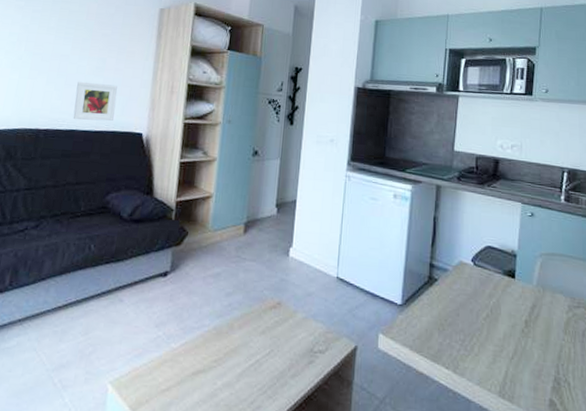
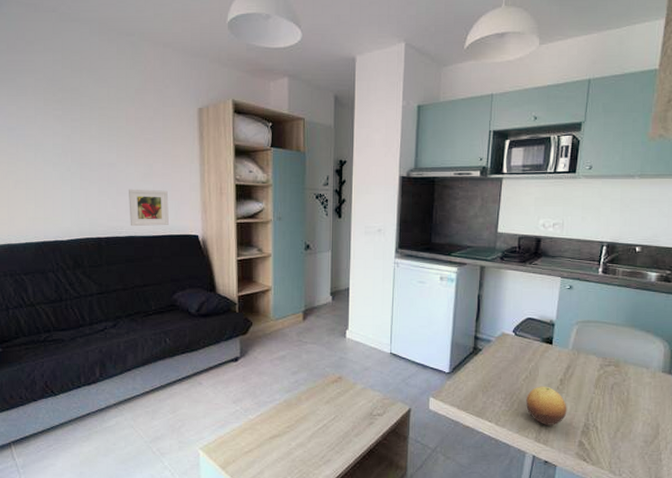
fruit: none [488,327,534,378] -> present [526,386,567,425]

